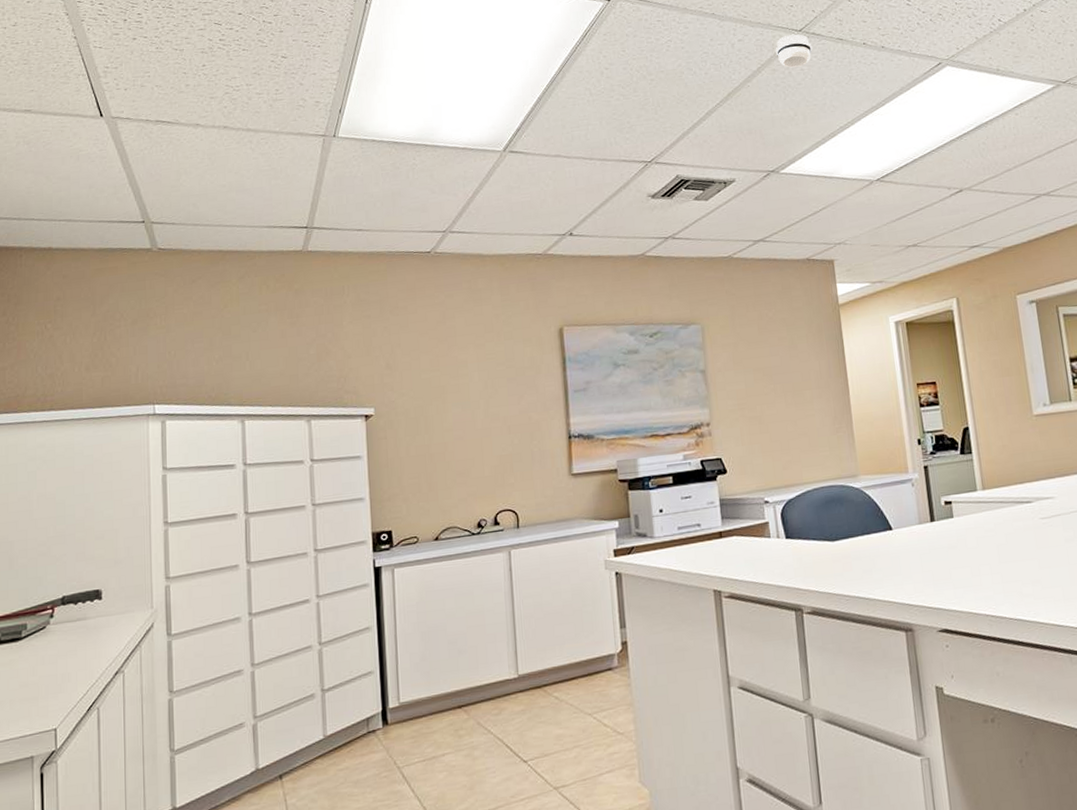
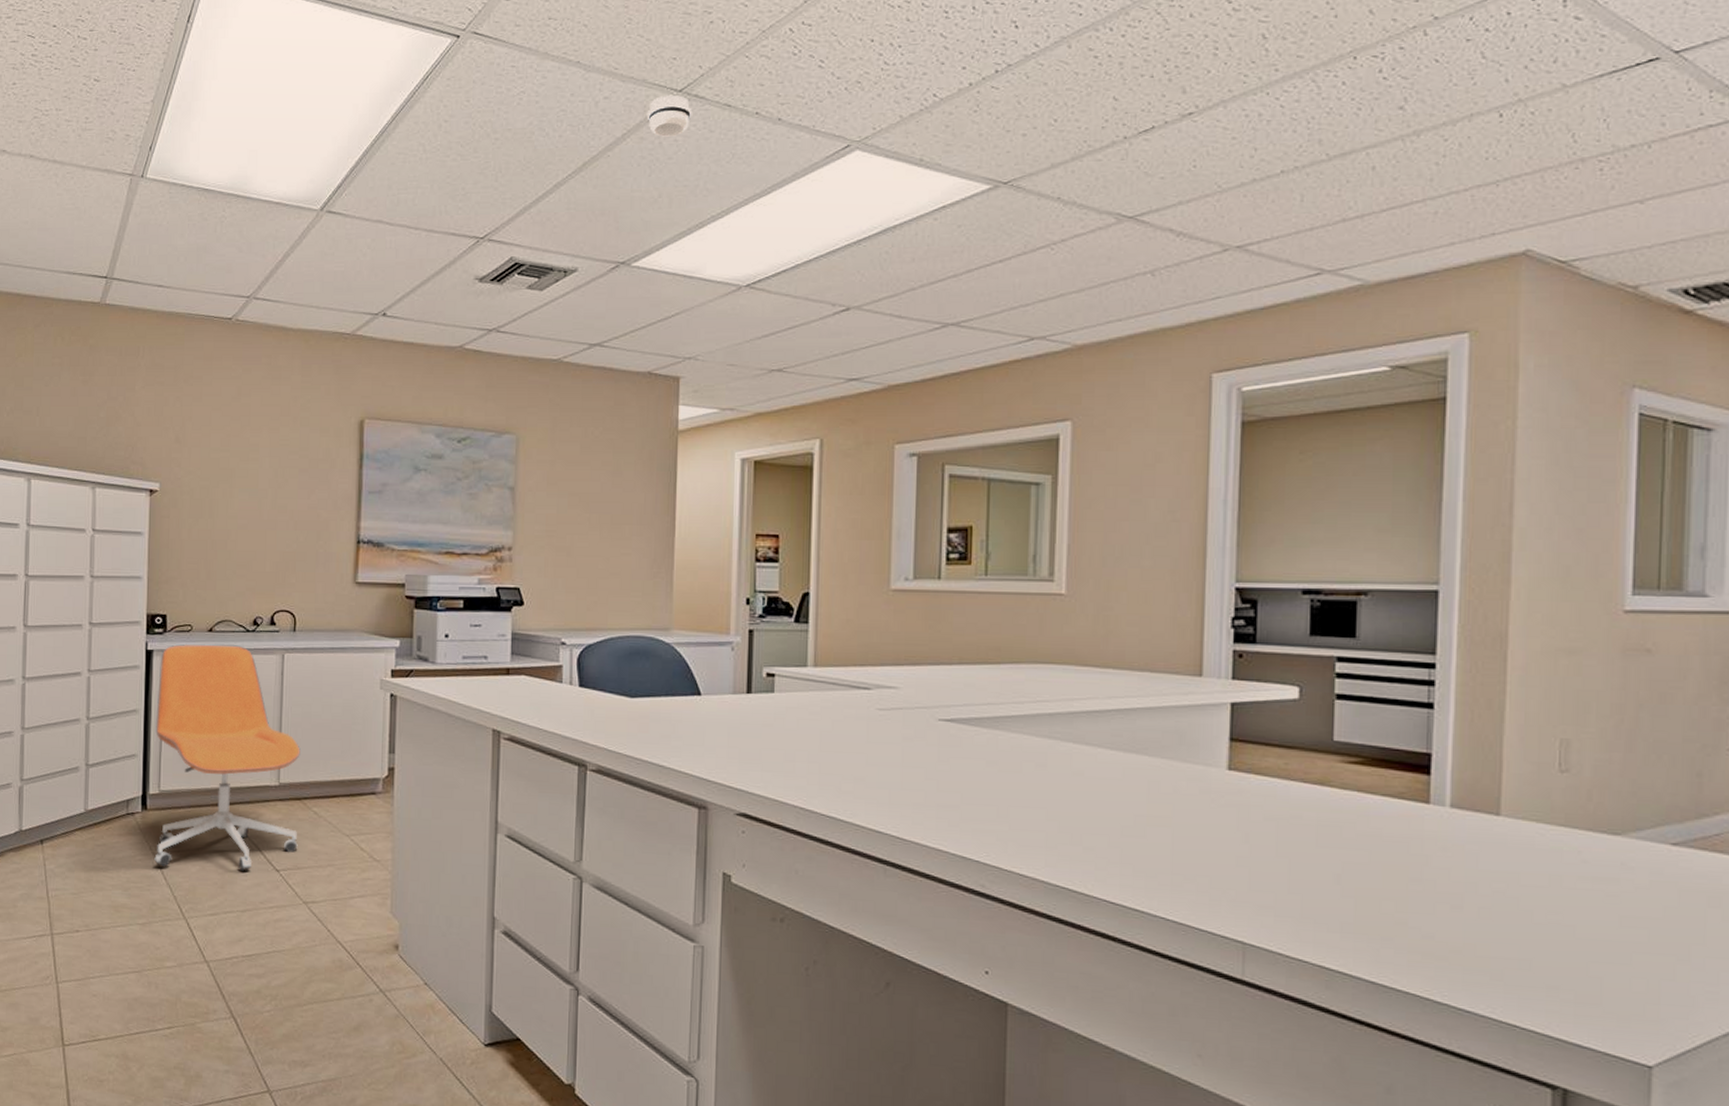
office chair: none [389,549,543,779] -> present [154,643,301,871]

